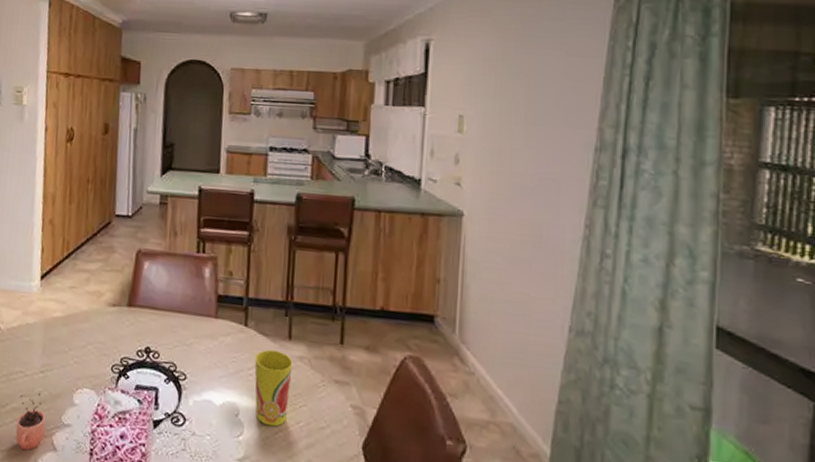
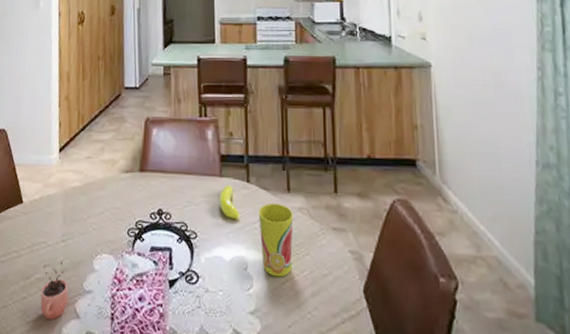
banana: none [212,327,235,364] -> present [219,184,240,219]

